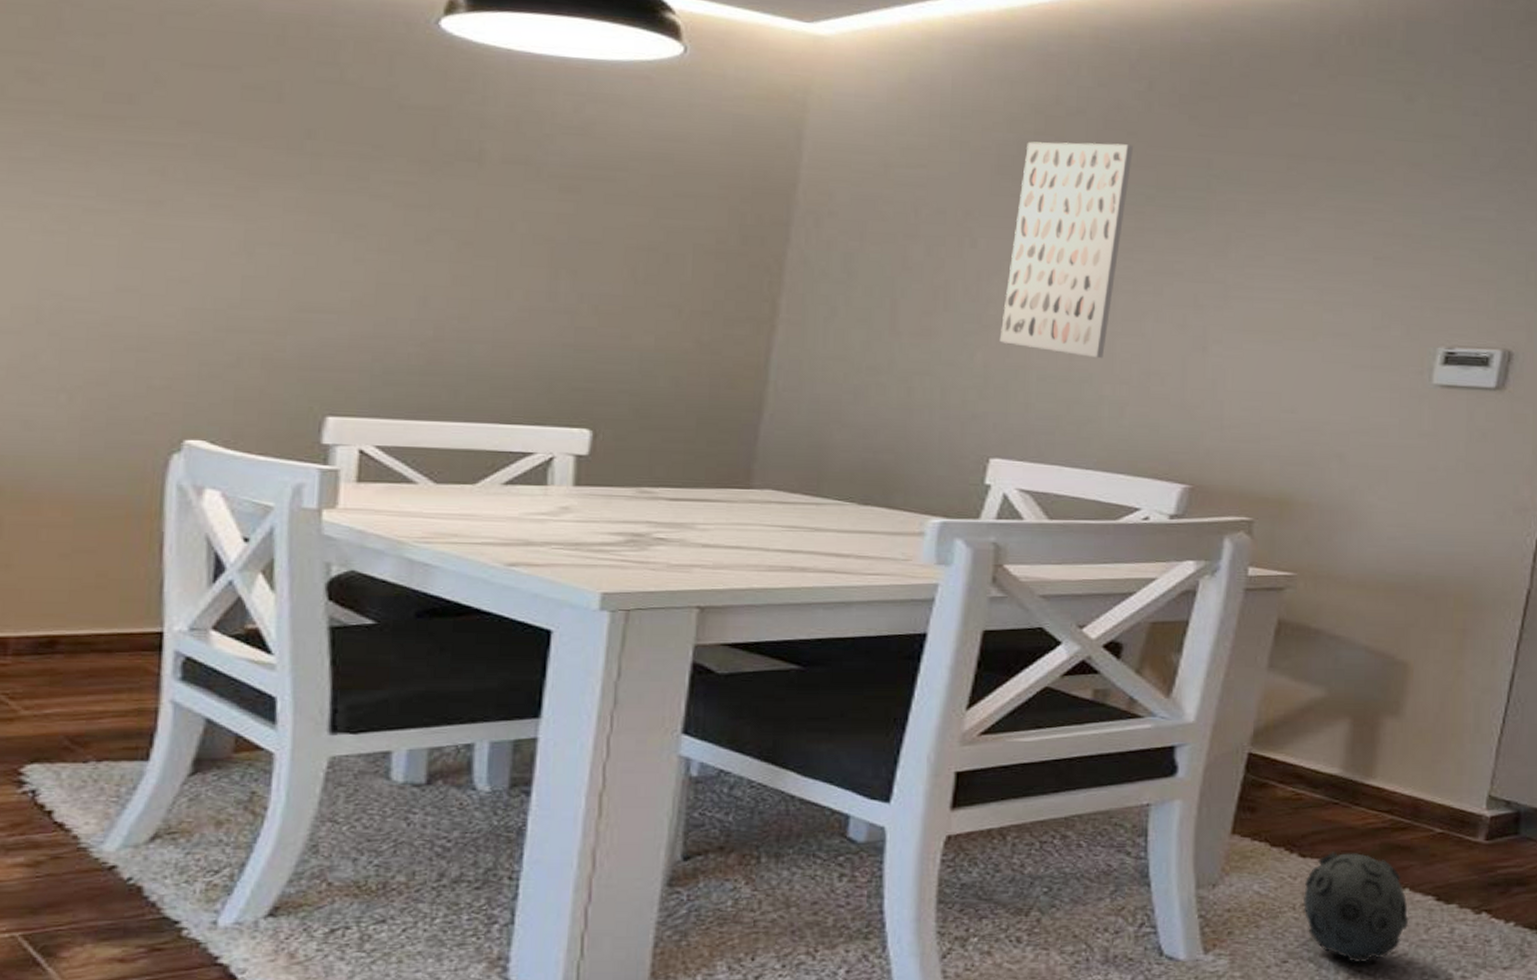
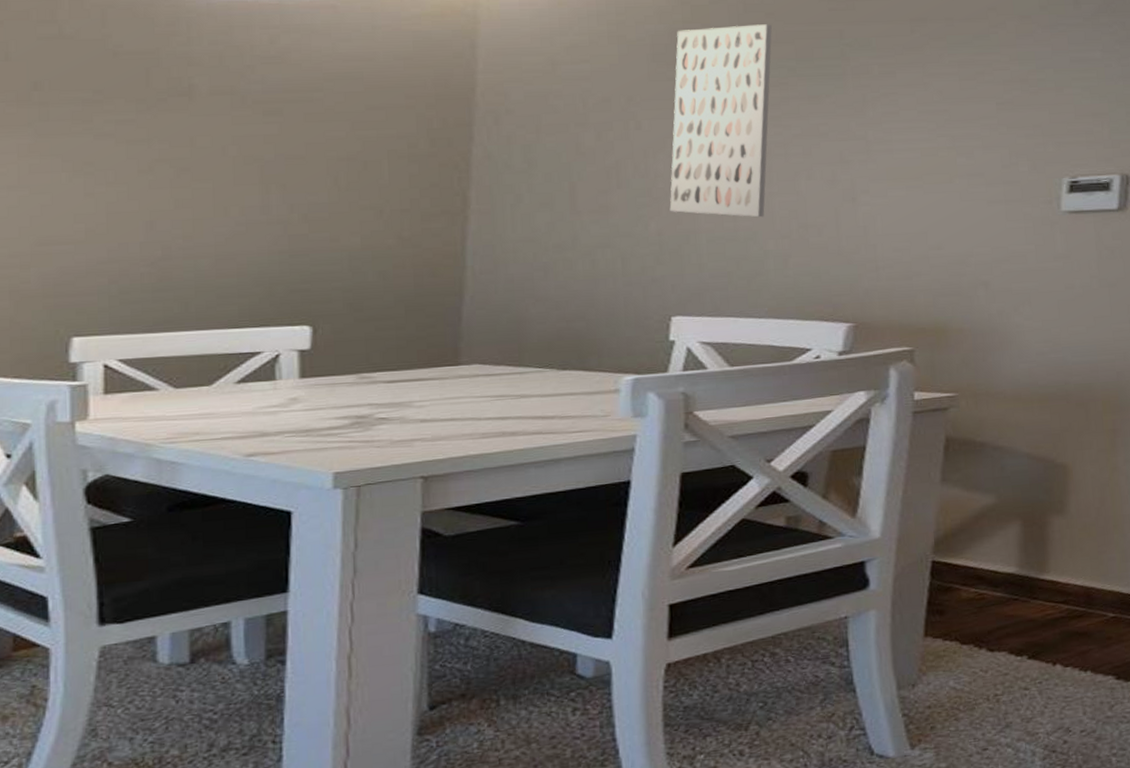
ball: present [1303,852,1409,964] -> none [996,643,1094,744]

